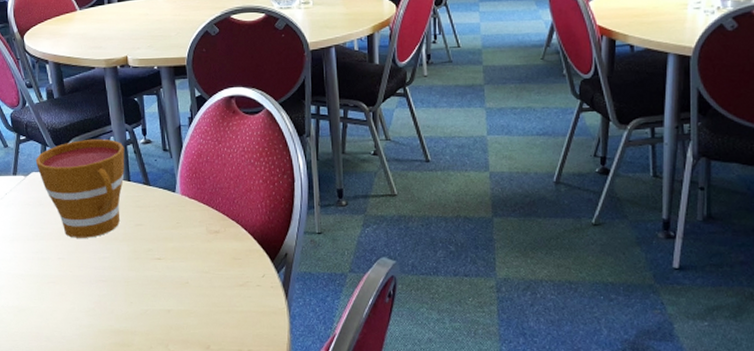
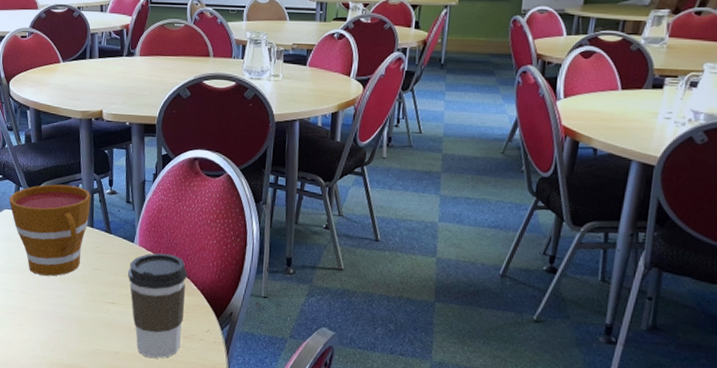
coffee cup: none [171,199,237,311] -> present [127,252,188,359]

